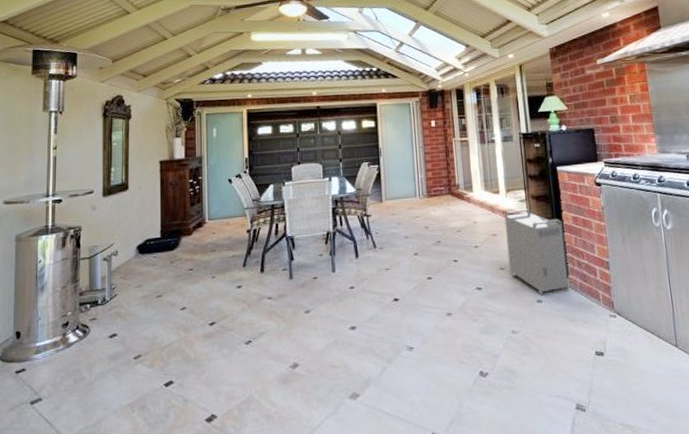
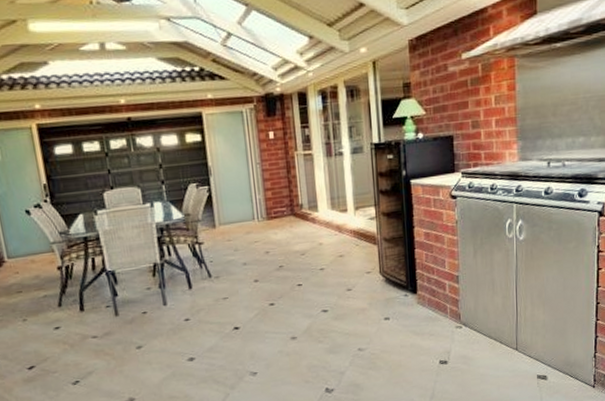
storage bin: present [504,209,570,297] -> none [352,226,418,314]

